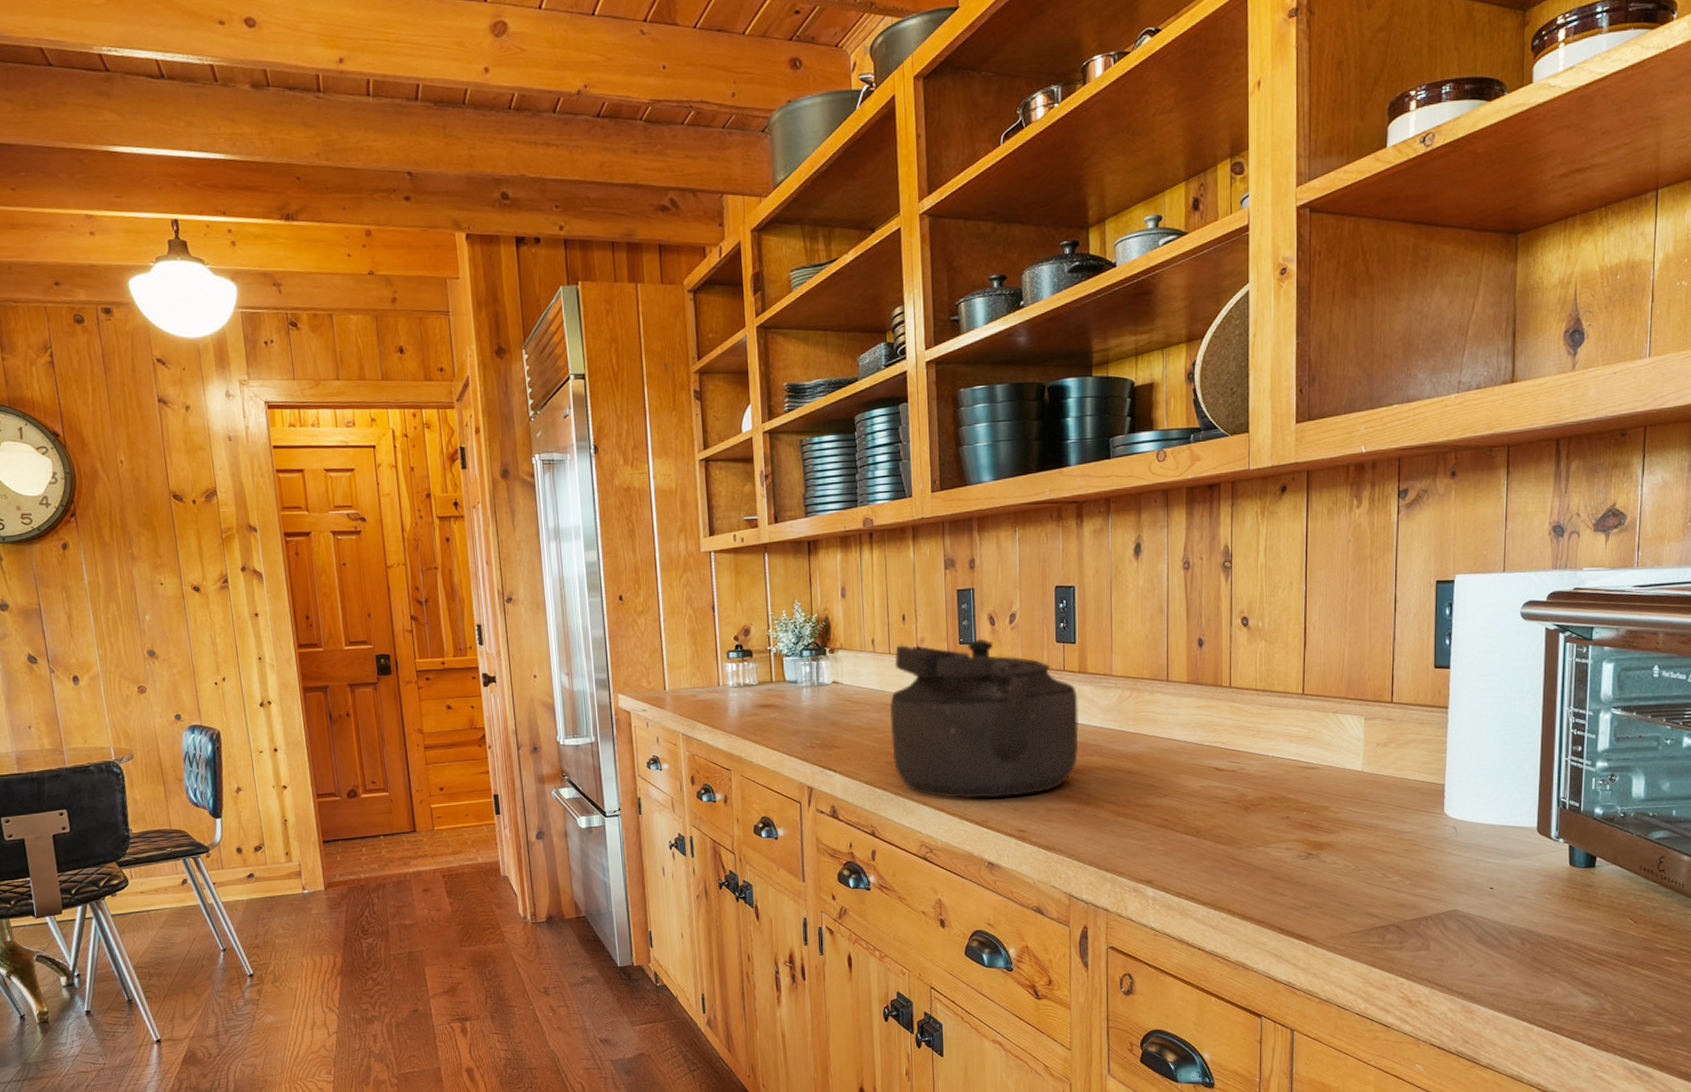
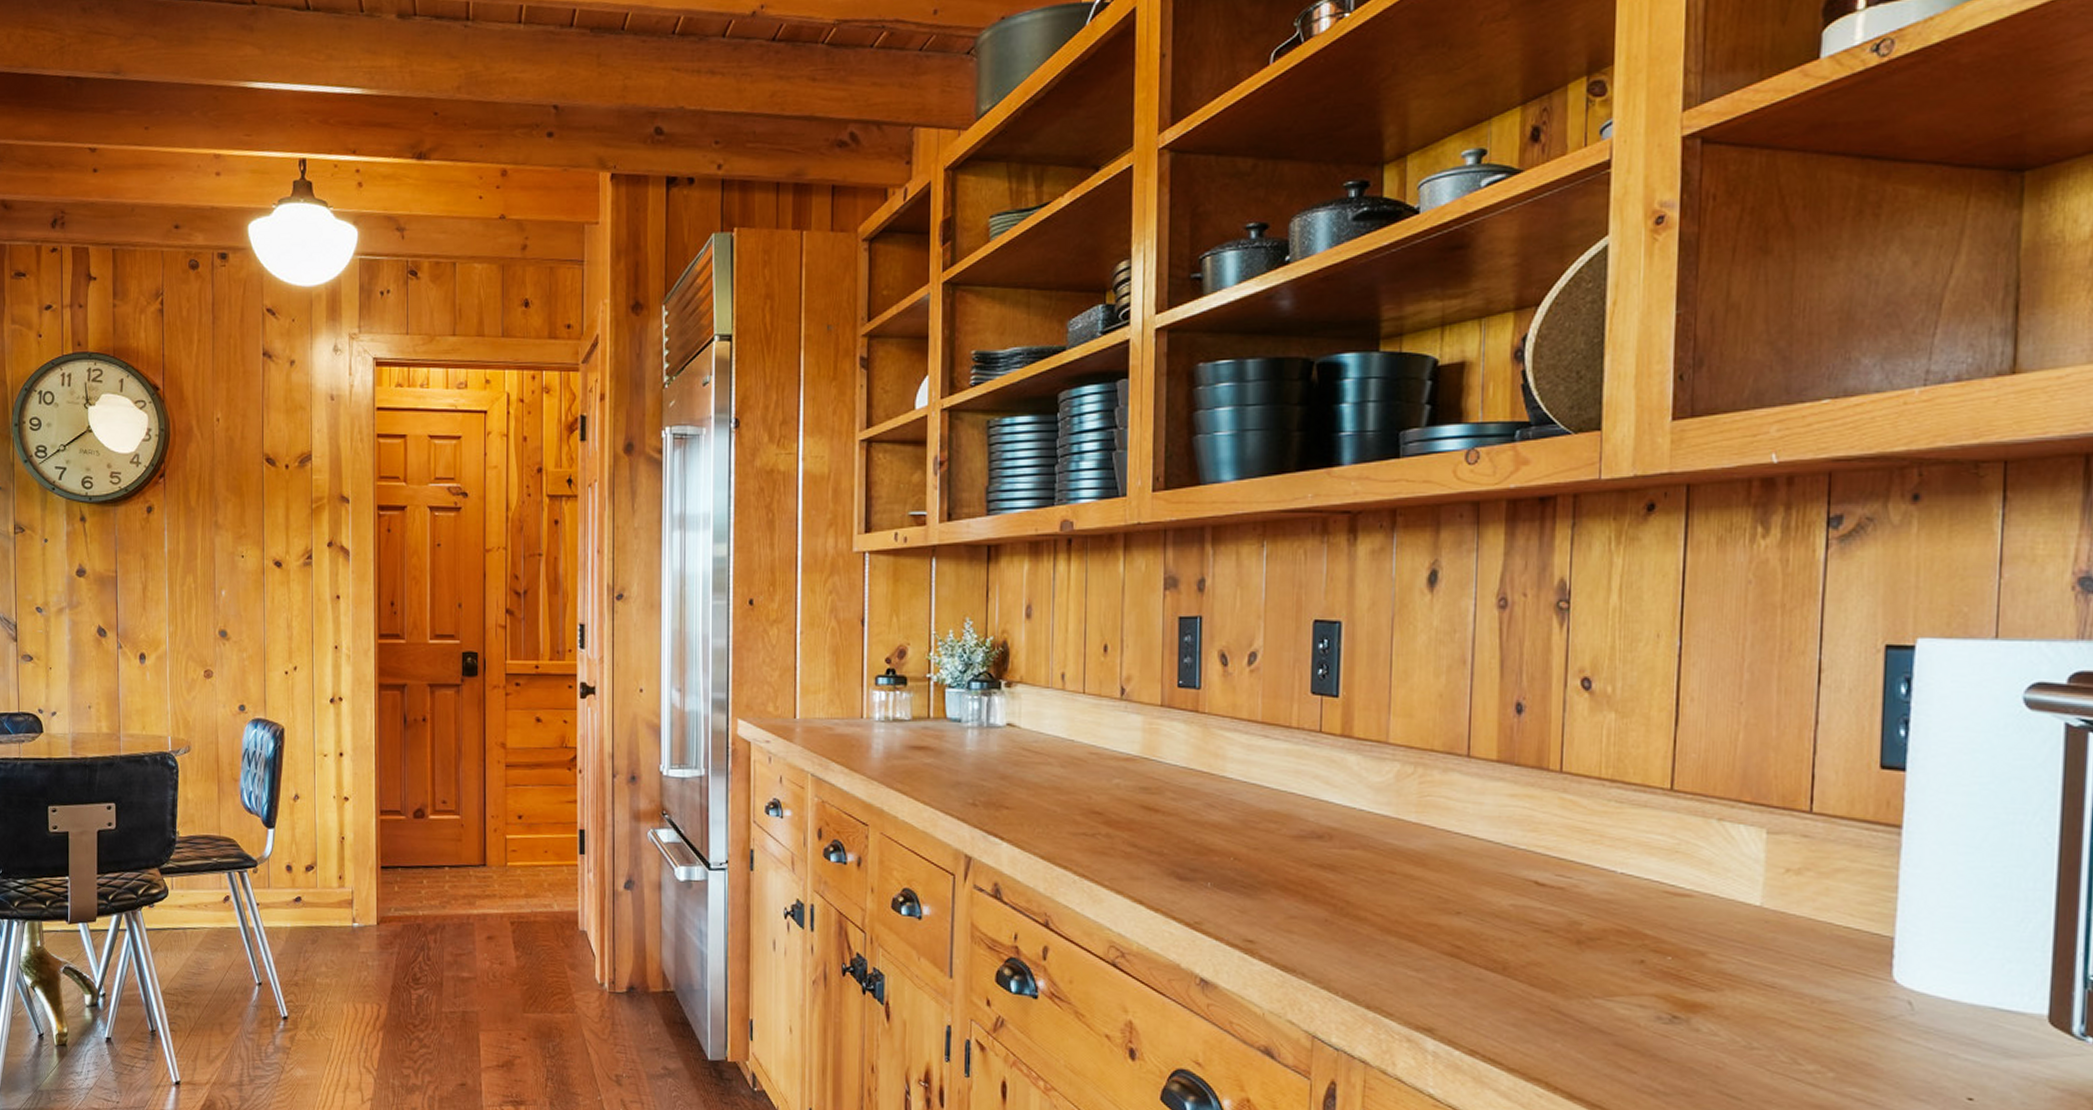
kettle: present [889,638,1079,799] -> none [1078,682,1338,894]

